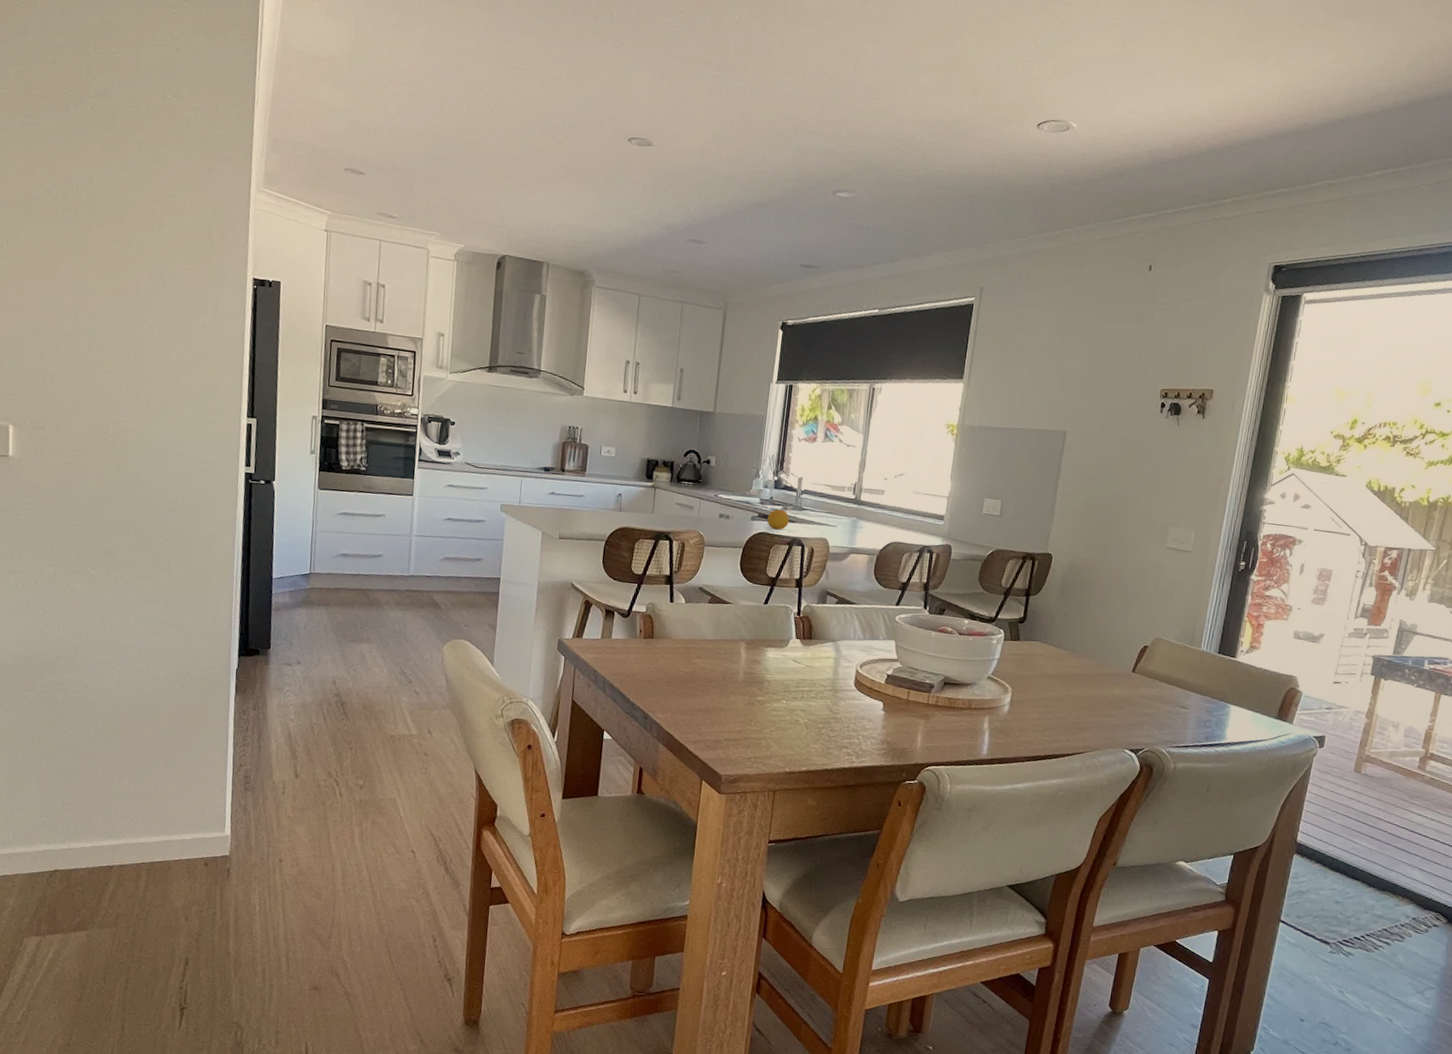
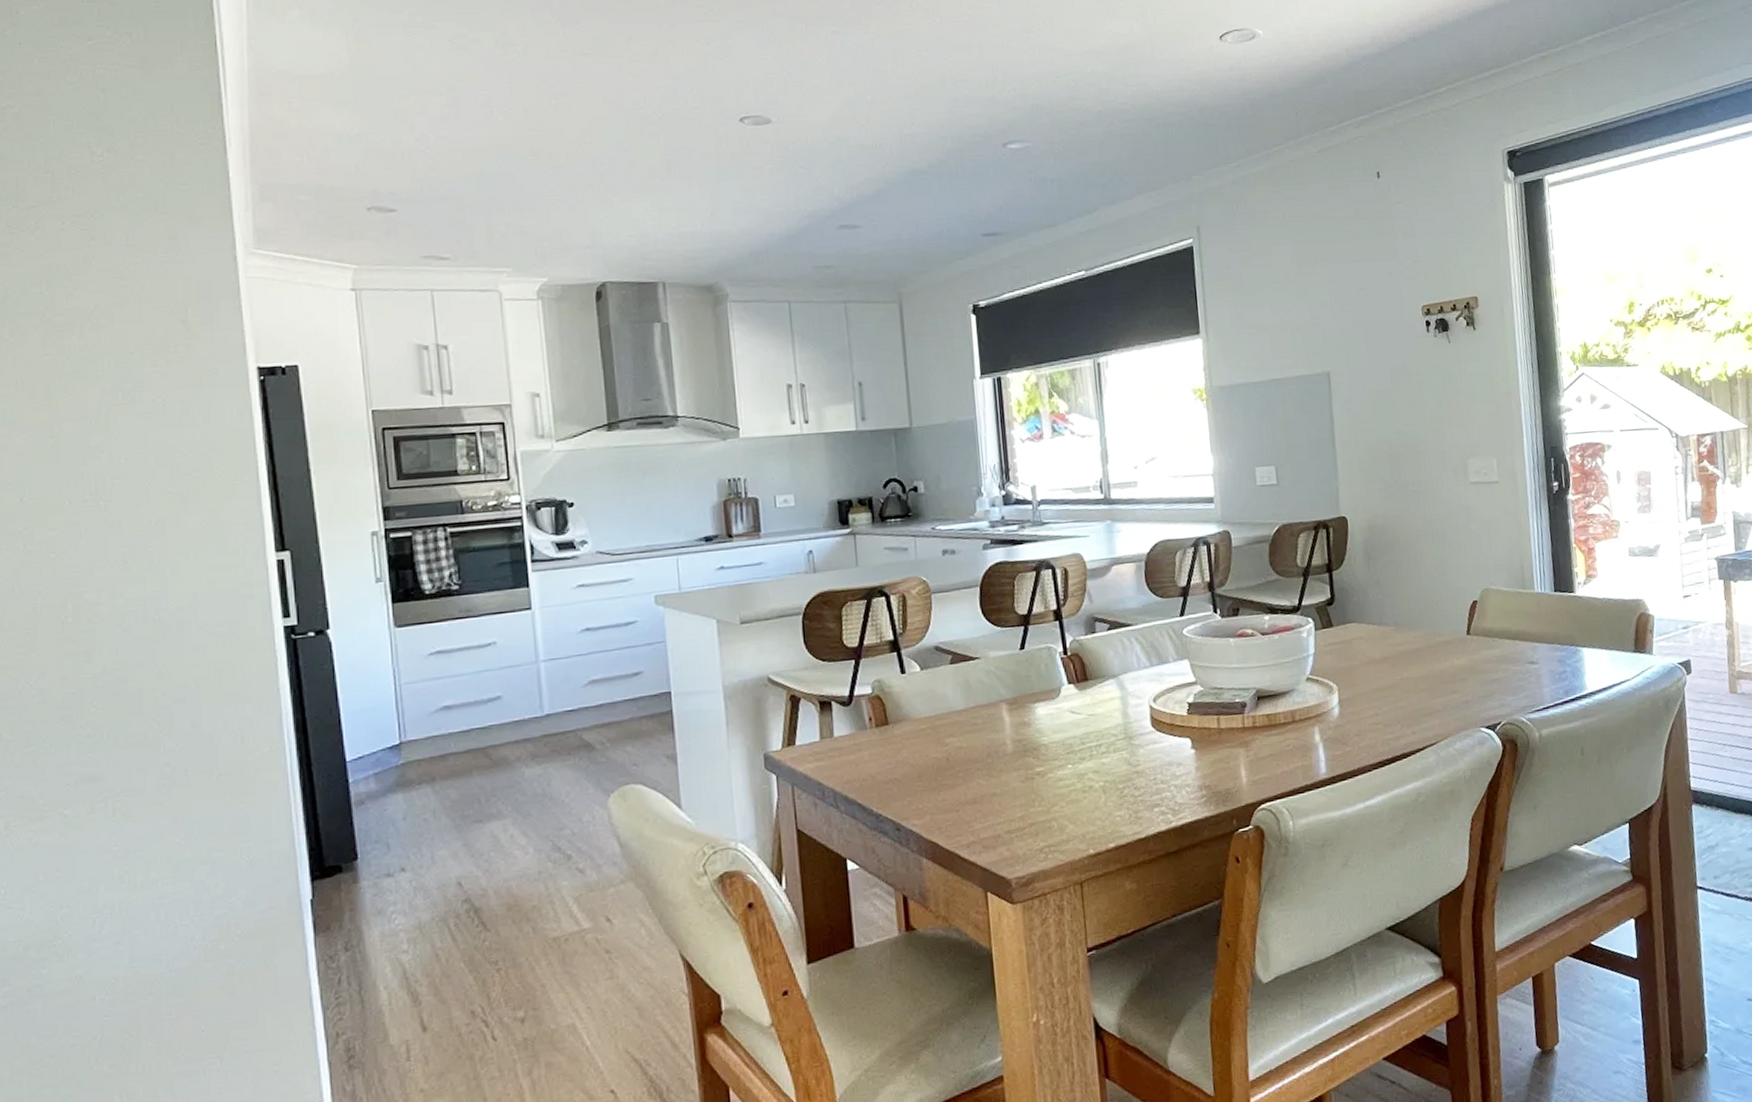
fruit: present [767,508,789,530] -> none [1002,529,1030,556]

